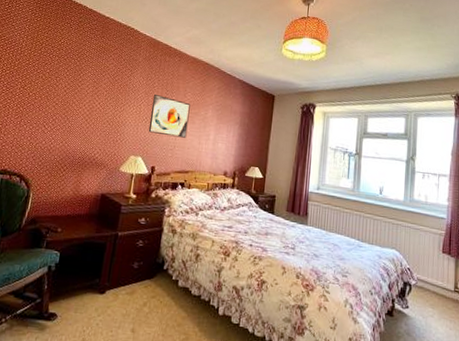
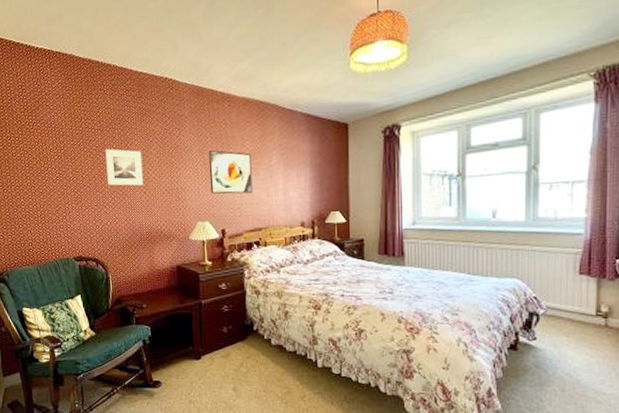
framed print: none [52,74,92,113] -> present [105,149,144,186]

